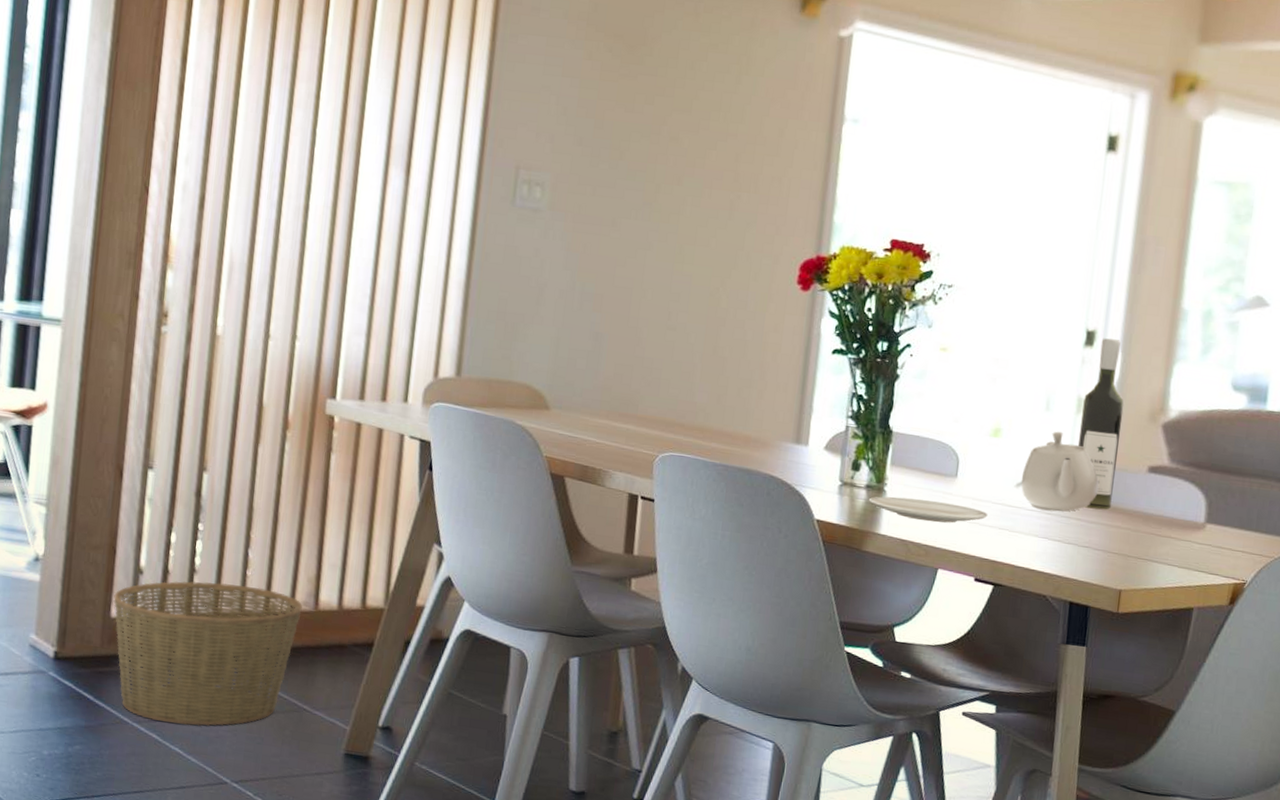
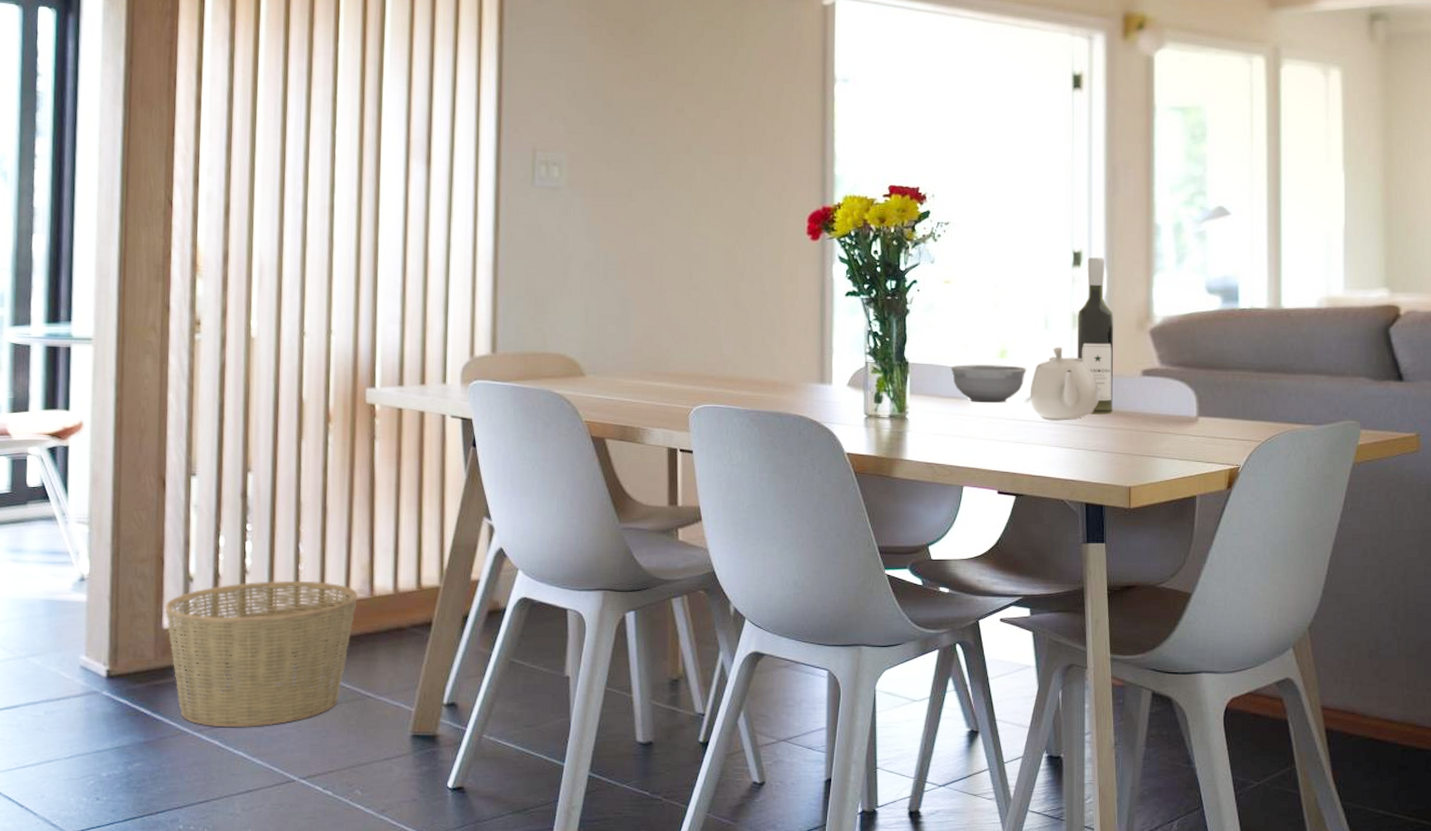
plate: present [868,496,988,523] -> none [893,423,1003,443]
bowl: none [937,439,1021,485] -> present [950,364,1026,403]

